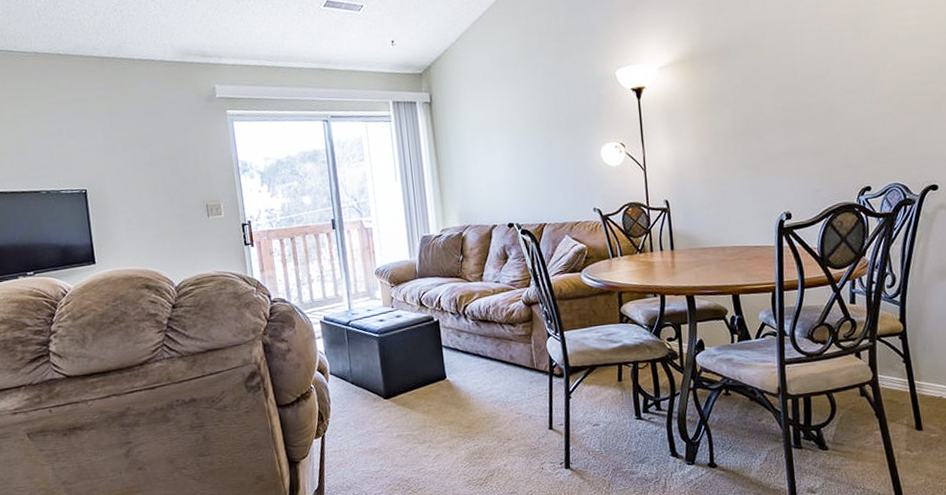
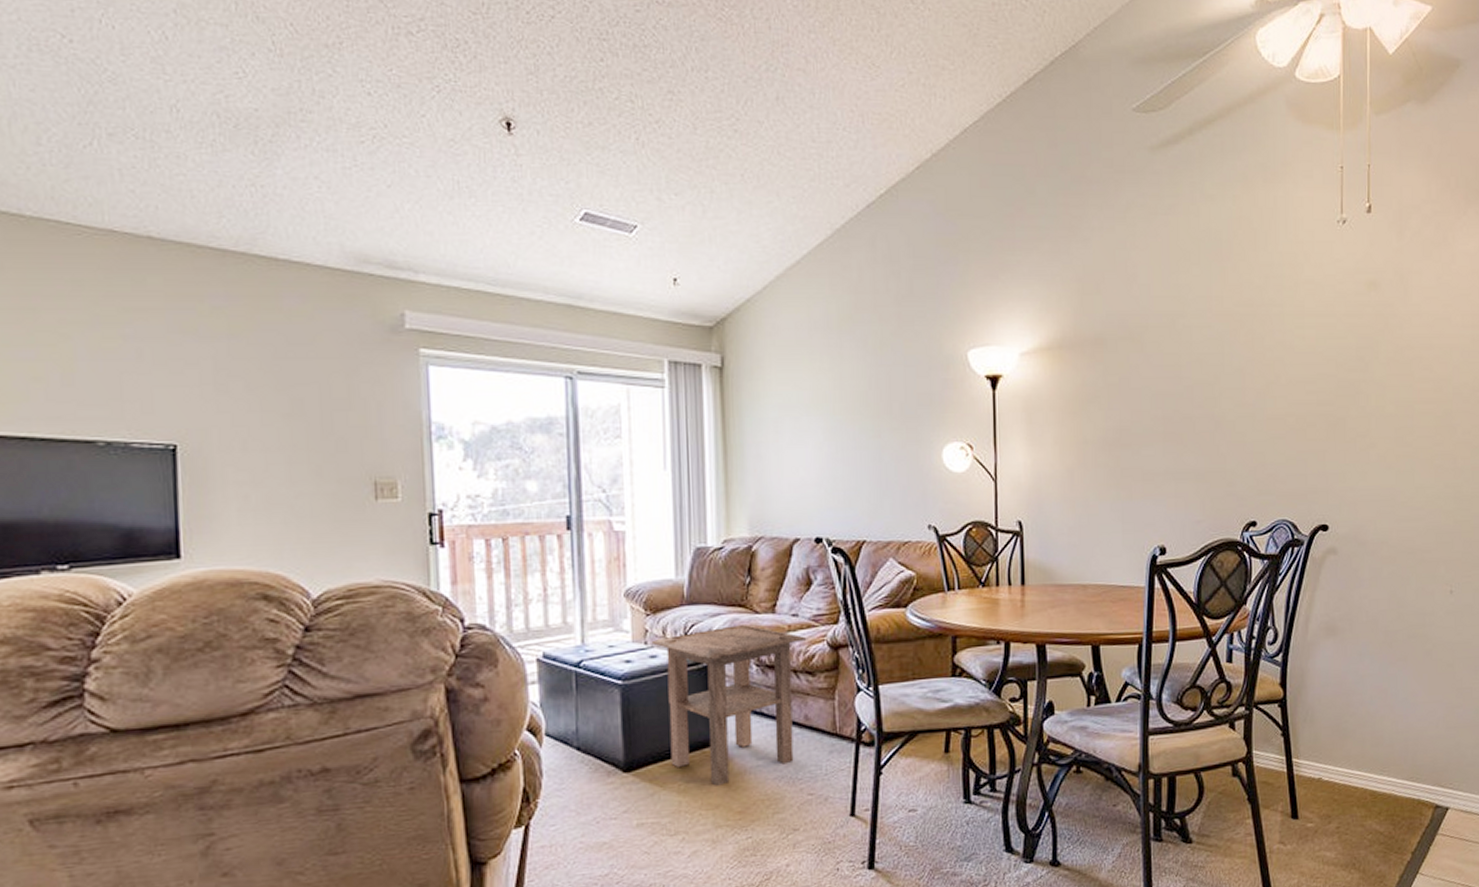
side table: none [396,290,506,408] -> present [651,623,806,786]

